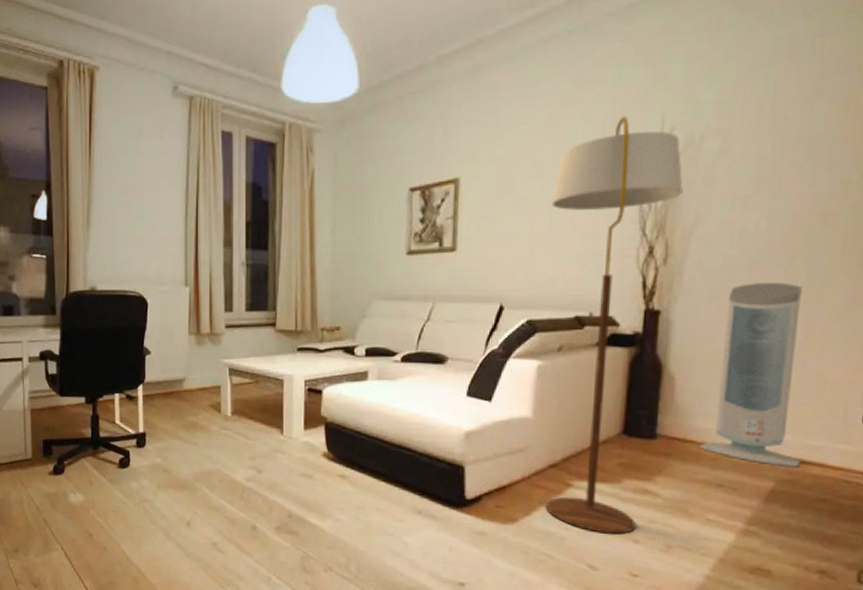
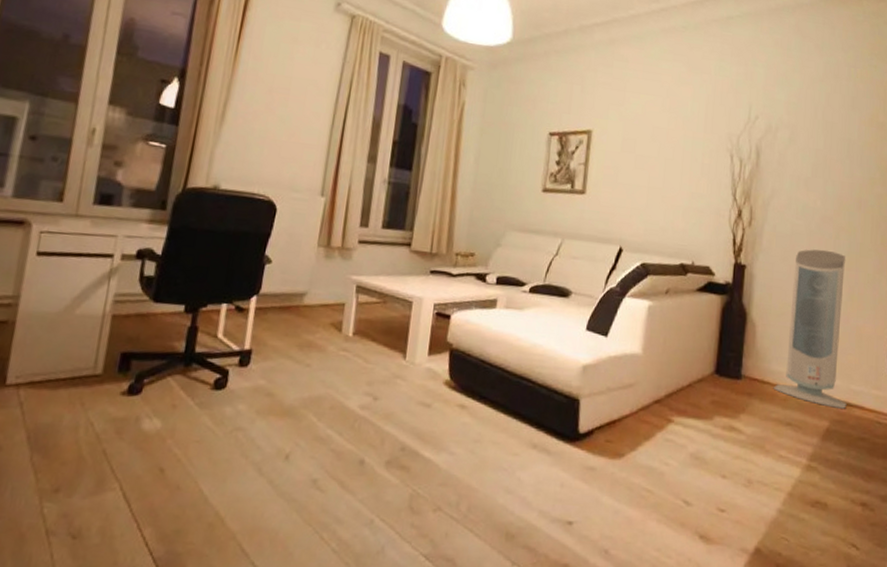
floor lamp: present [545,116,683,534] -> none [649,101,764,470]

